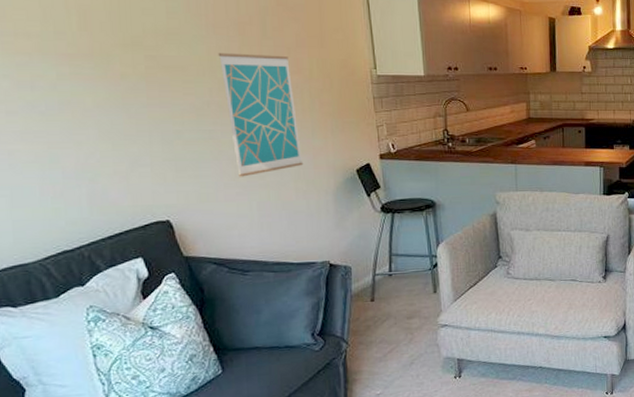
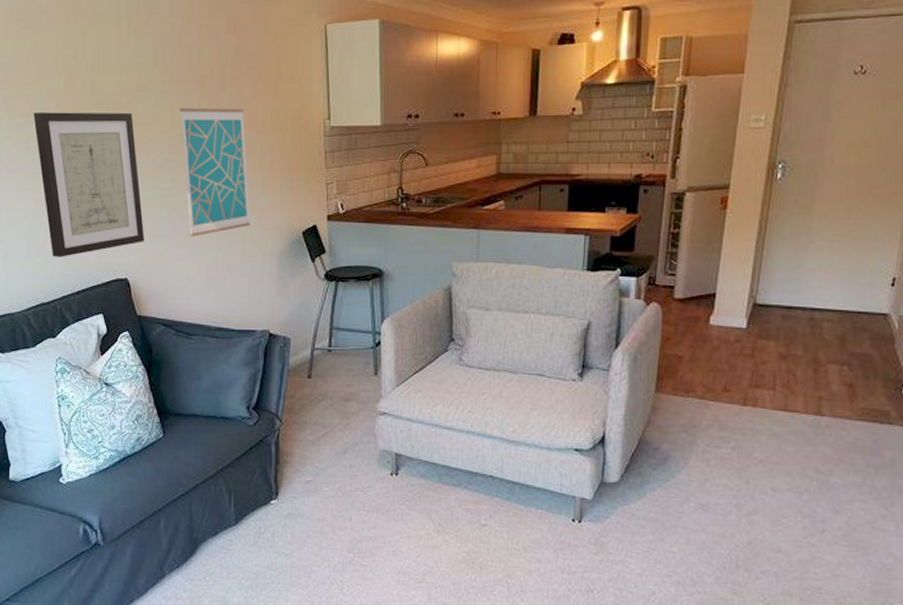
wall art: none [38,51,188,203] -> present [33,112,145,257]

